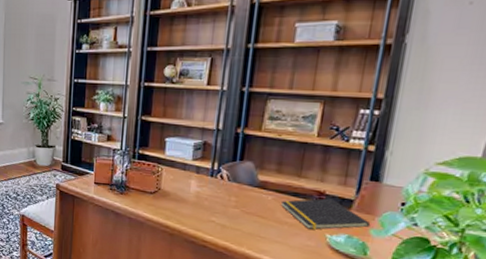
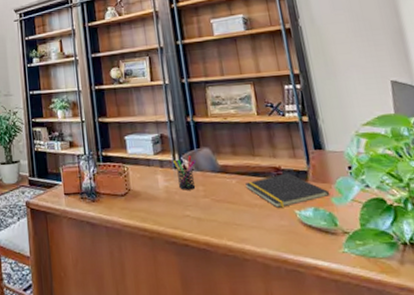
pen holder: none [211,166,236,199] -> present [173,156,196,190]

